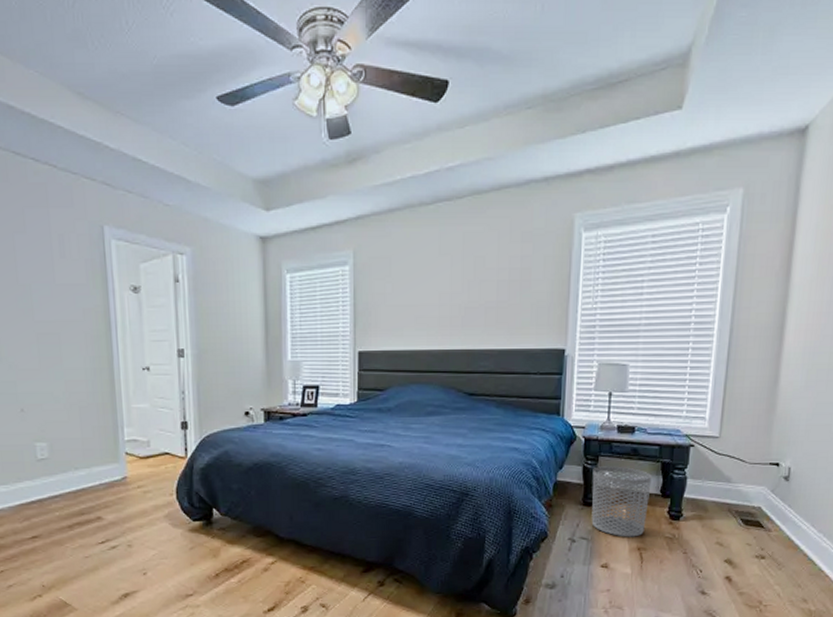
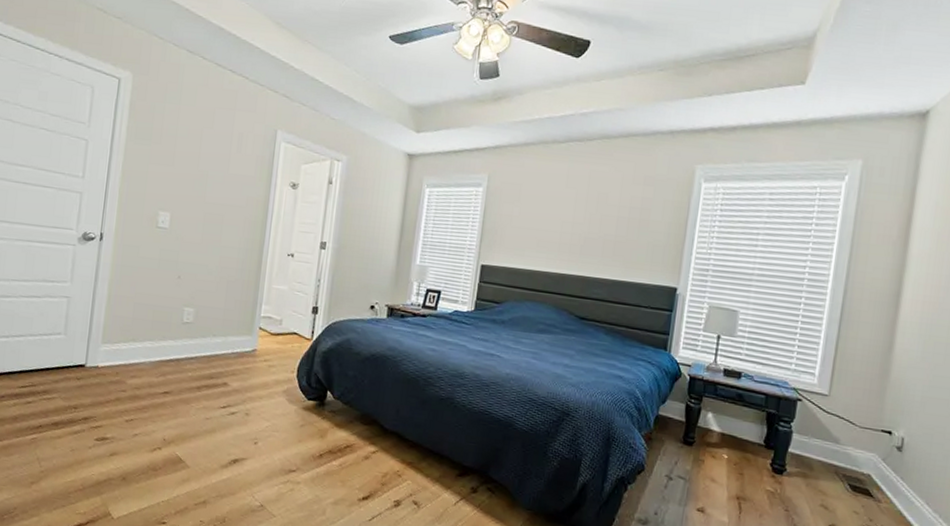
waste bin: present [591,466,652,537] -> none [690,406,756,485]

